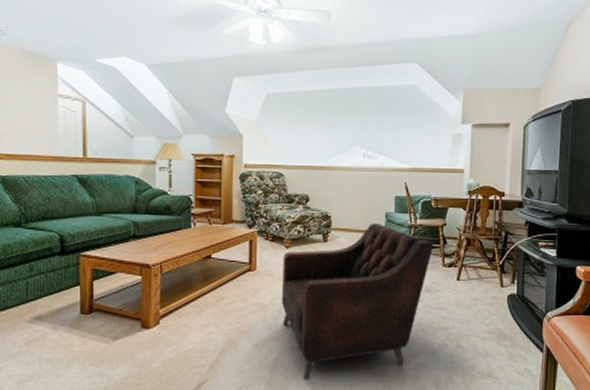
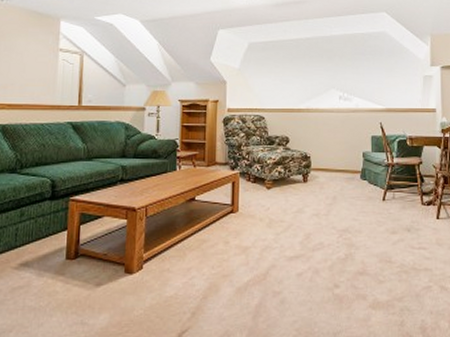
armchair: present [282,223,433,381] -> none [264,163,411,328]

